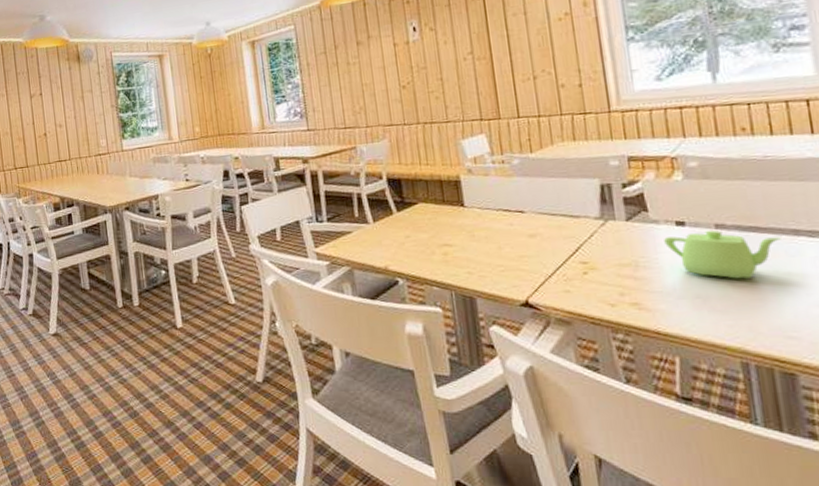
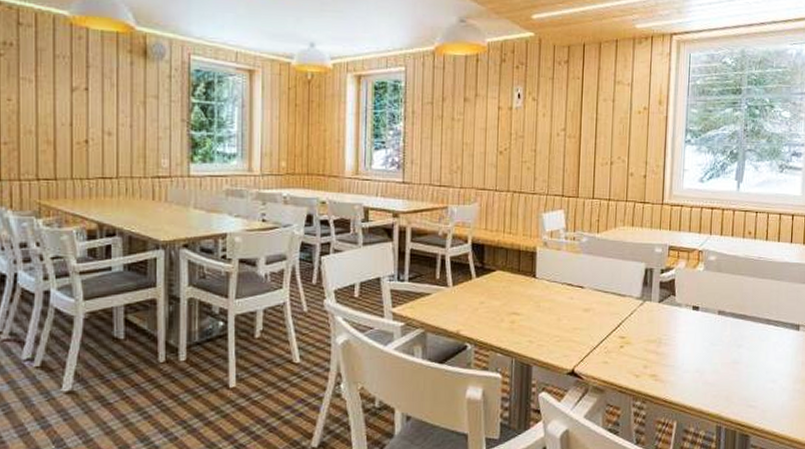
teapot: present [664,230,781,279] -> none [682,315,758,357]

